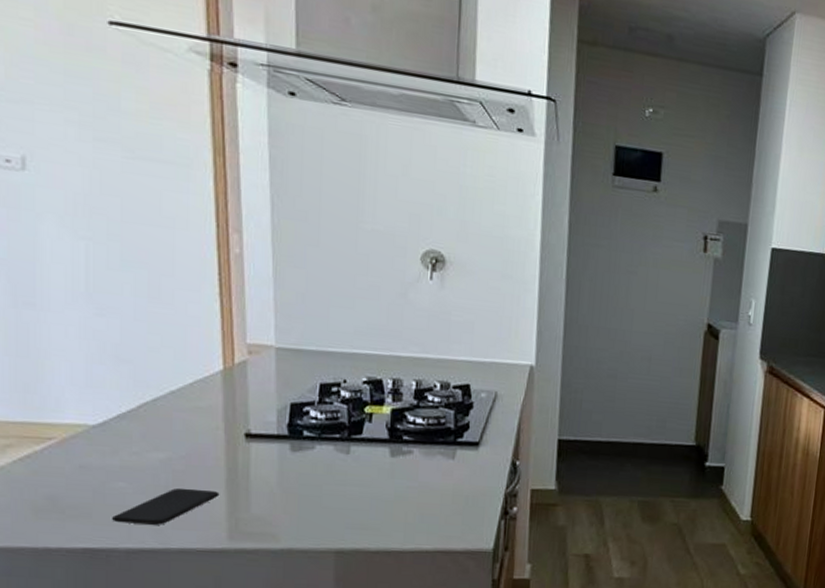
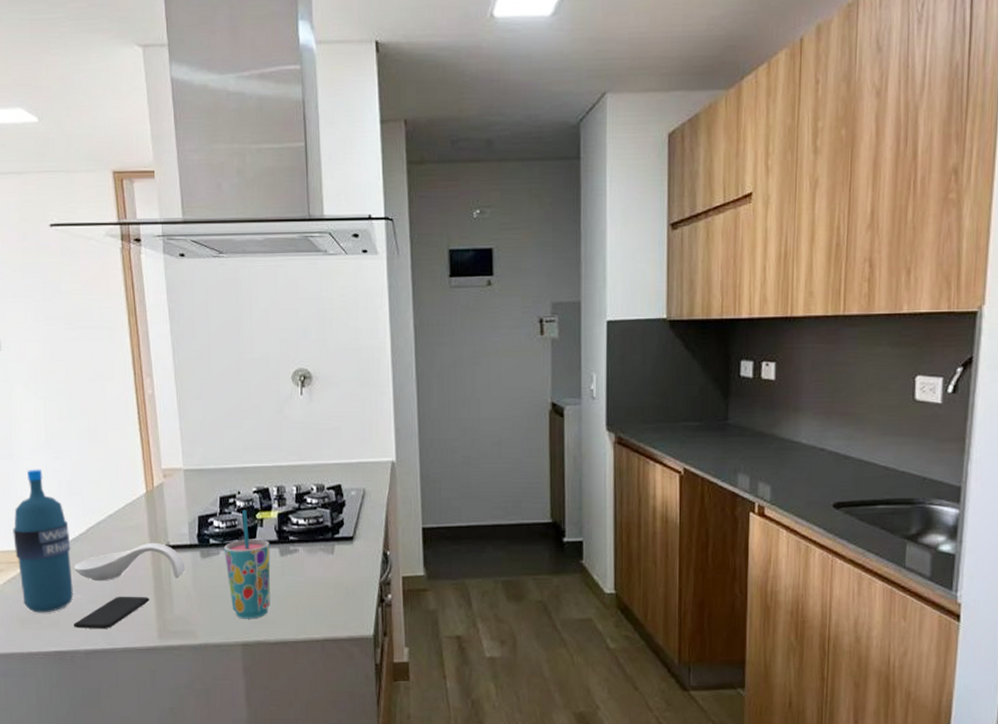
water bottle: none [30,325,114,502] -> present [13,469,74,613]
spoon rest: none [116,428,270,471] -> present [73,542,186,581]
cup: none [321,401,379,524] -> present [224,510,271,619]

